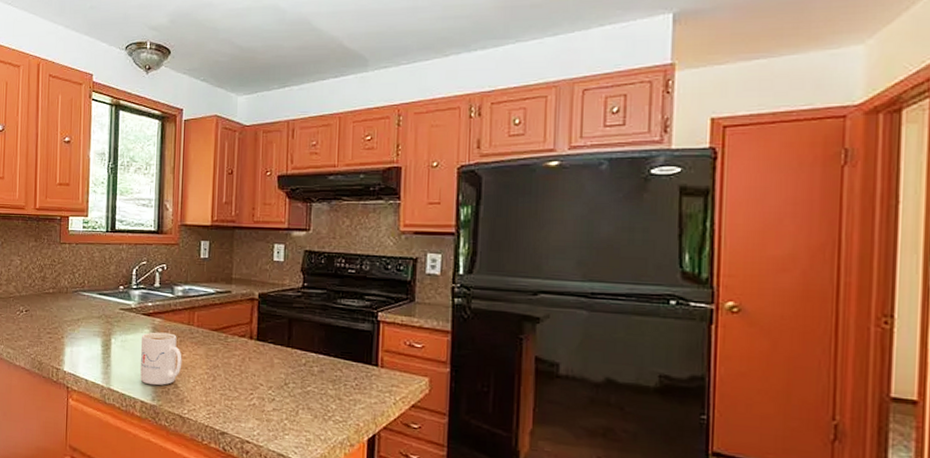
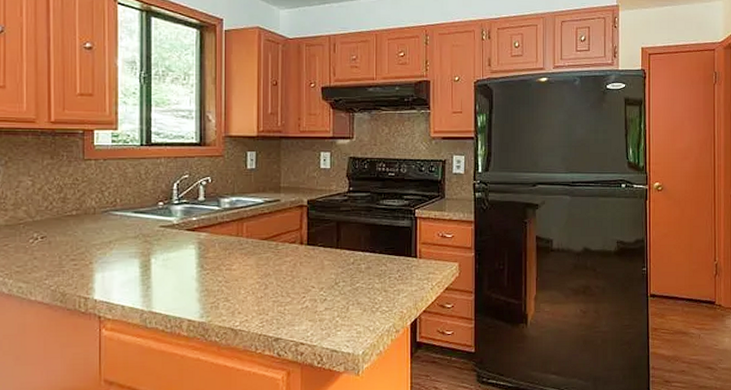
mug: present [140,332,182,386] -> none [186,246,232,302]

